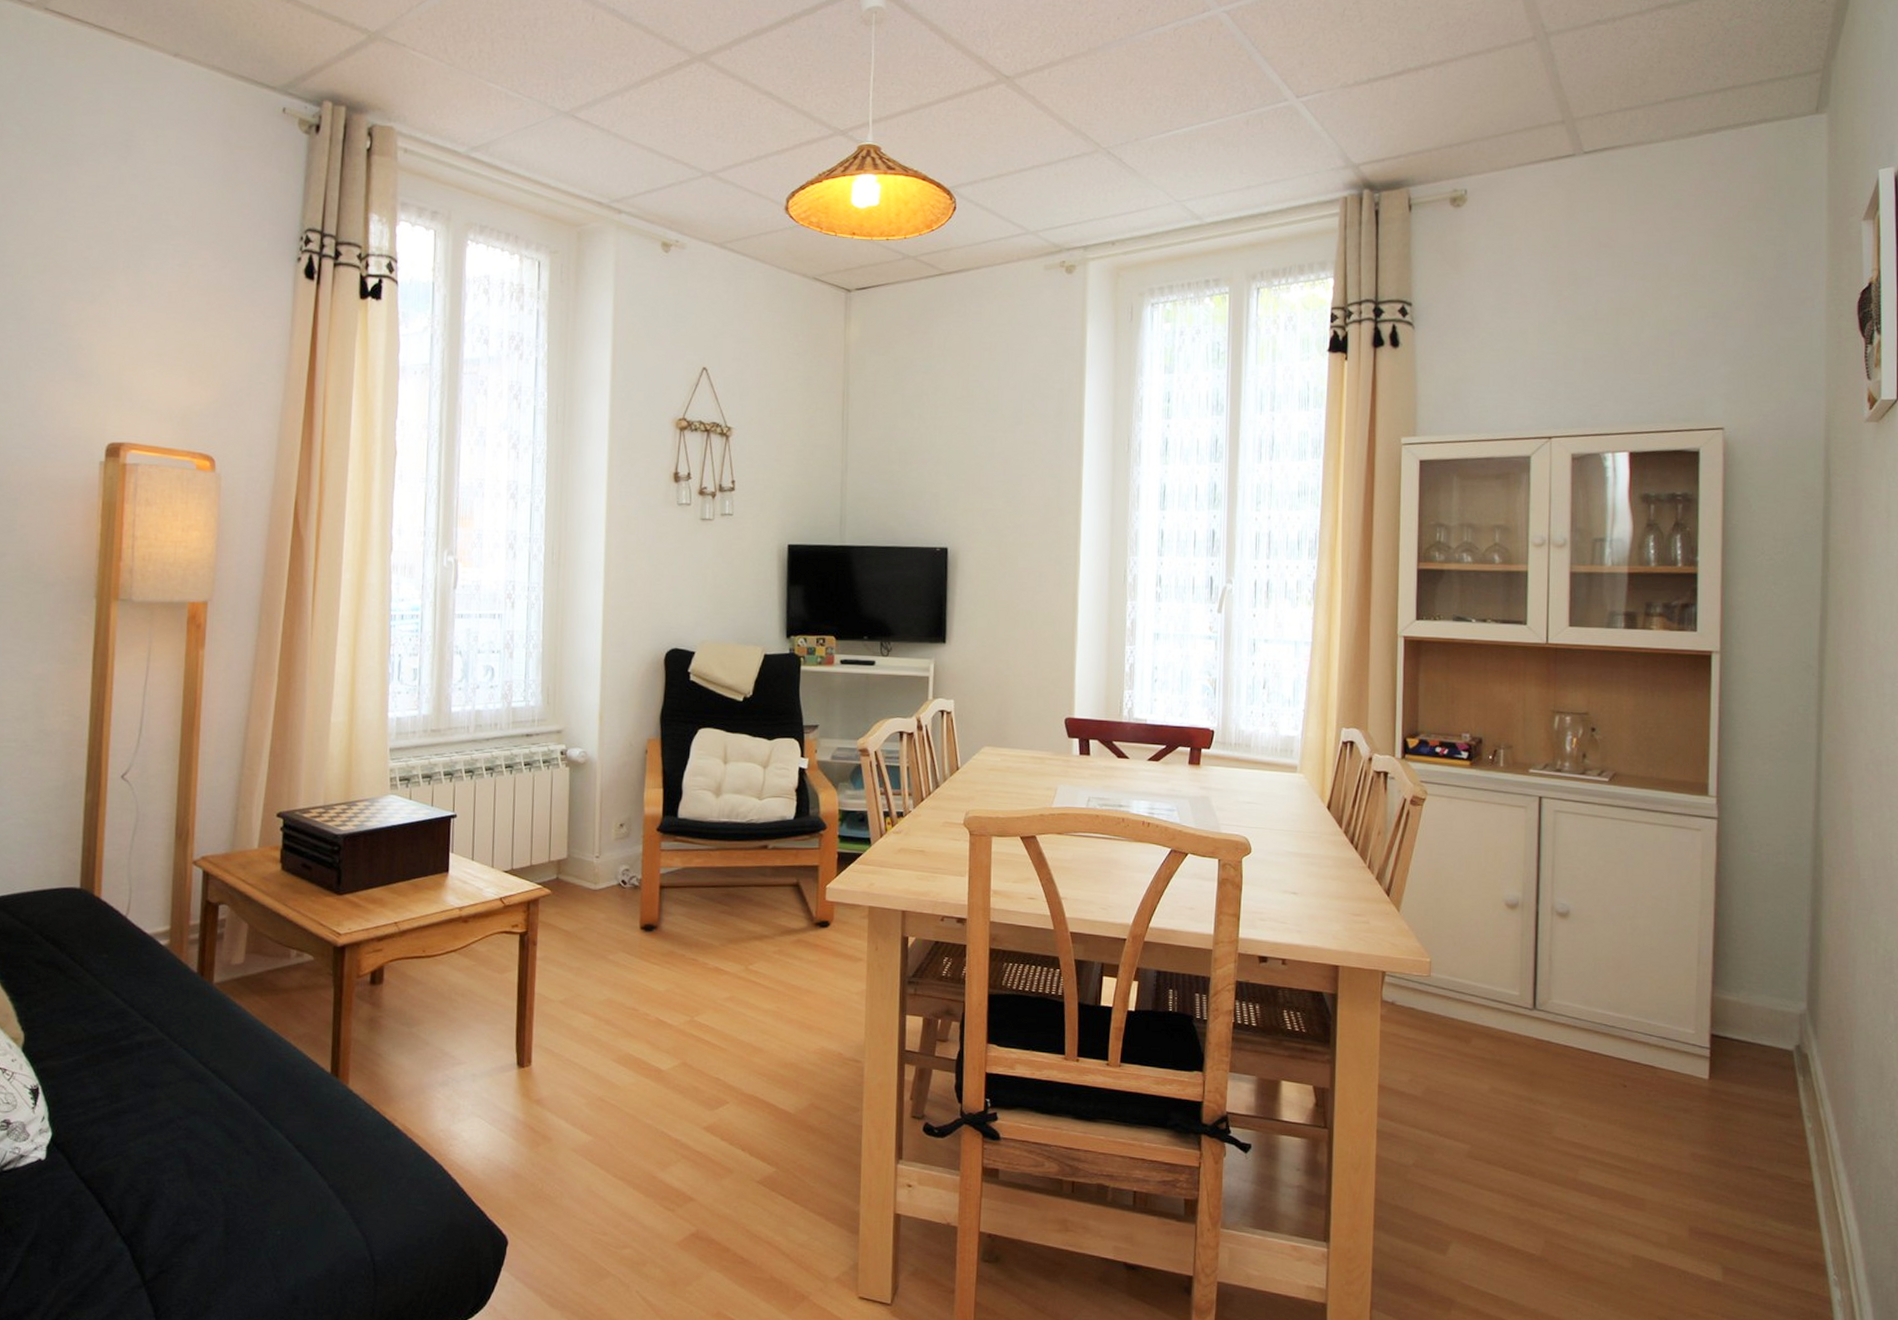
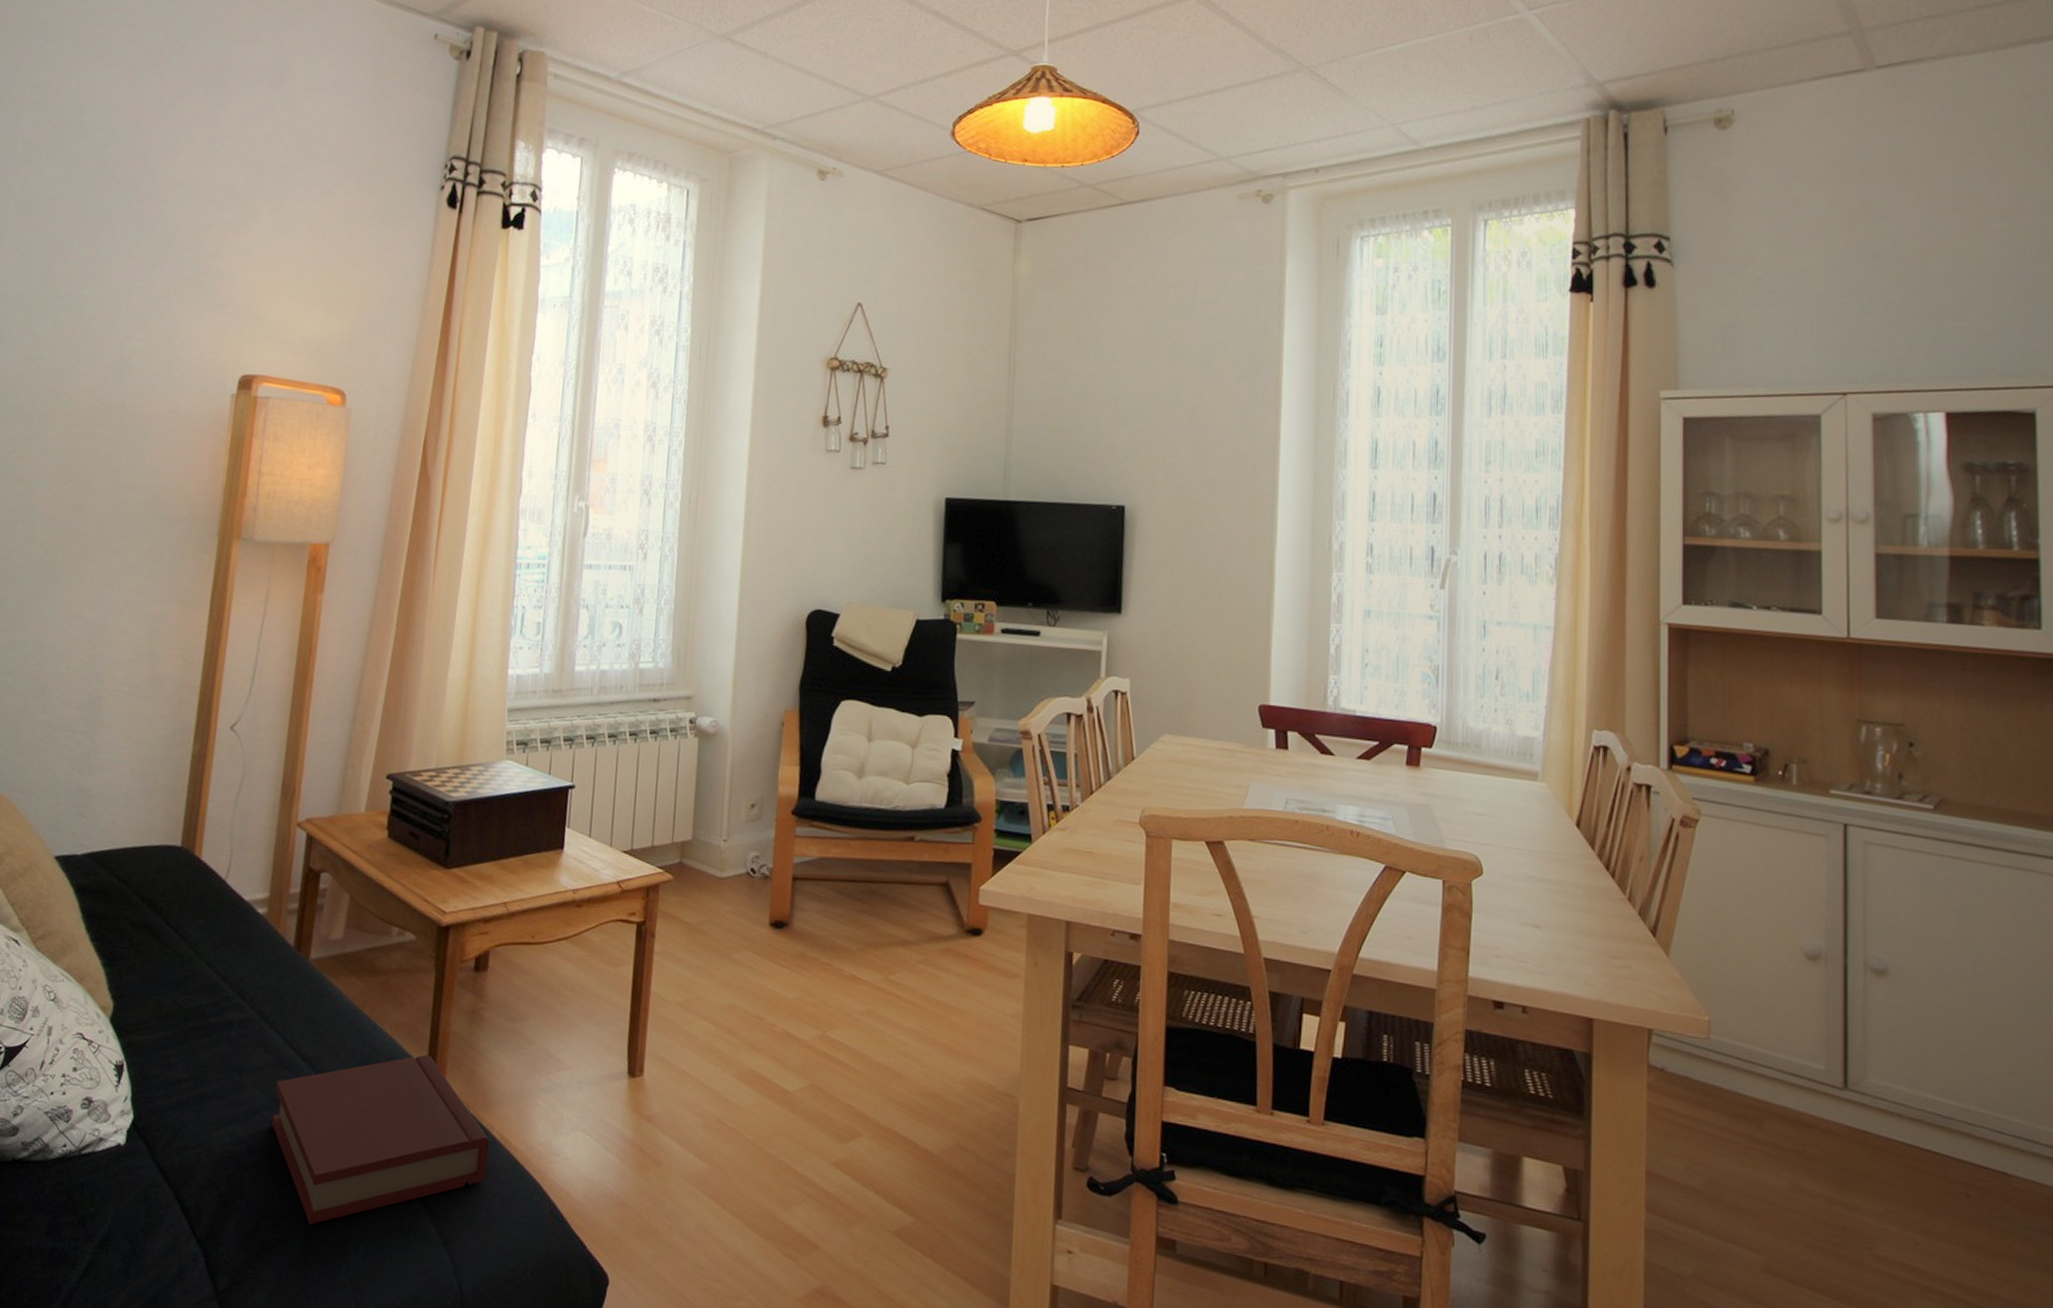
hardback book: none [186,1060,393,1216] -> present [271,1054,490,1225]

